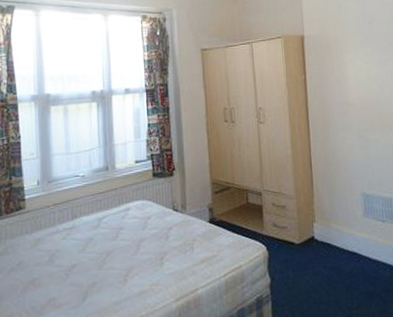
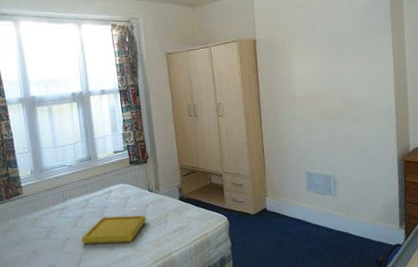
serving tray: none [88,239,169,275] -> present [80,215,147,244]

